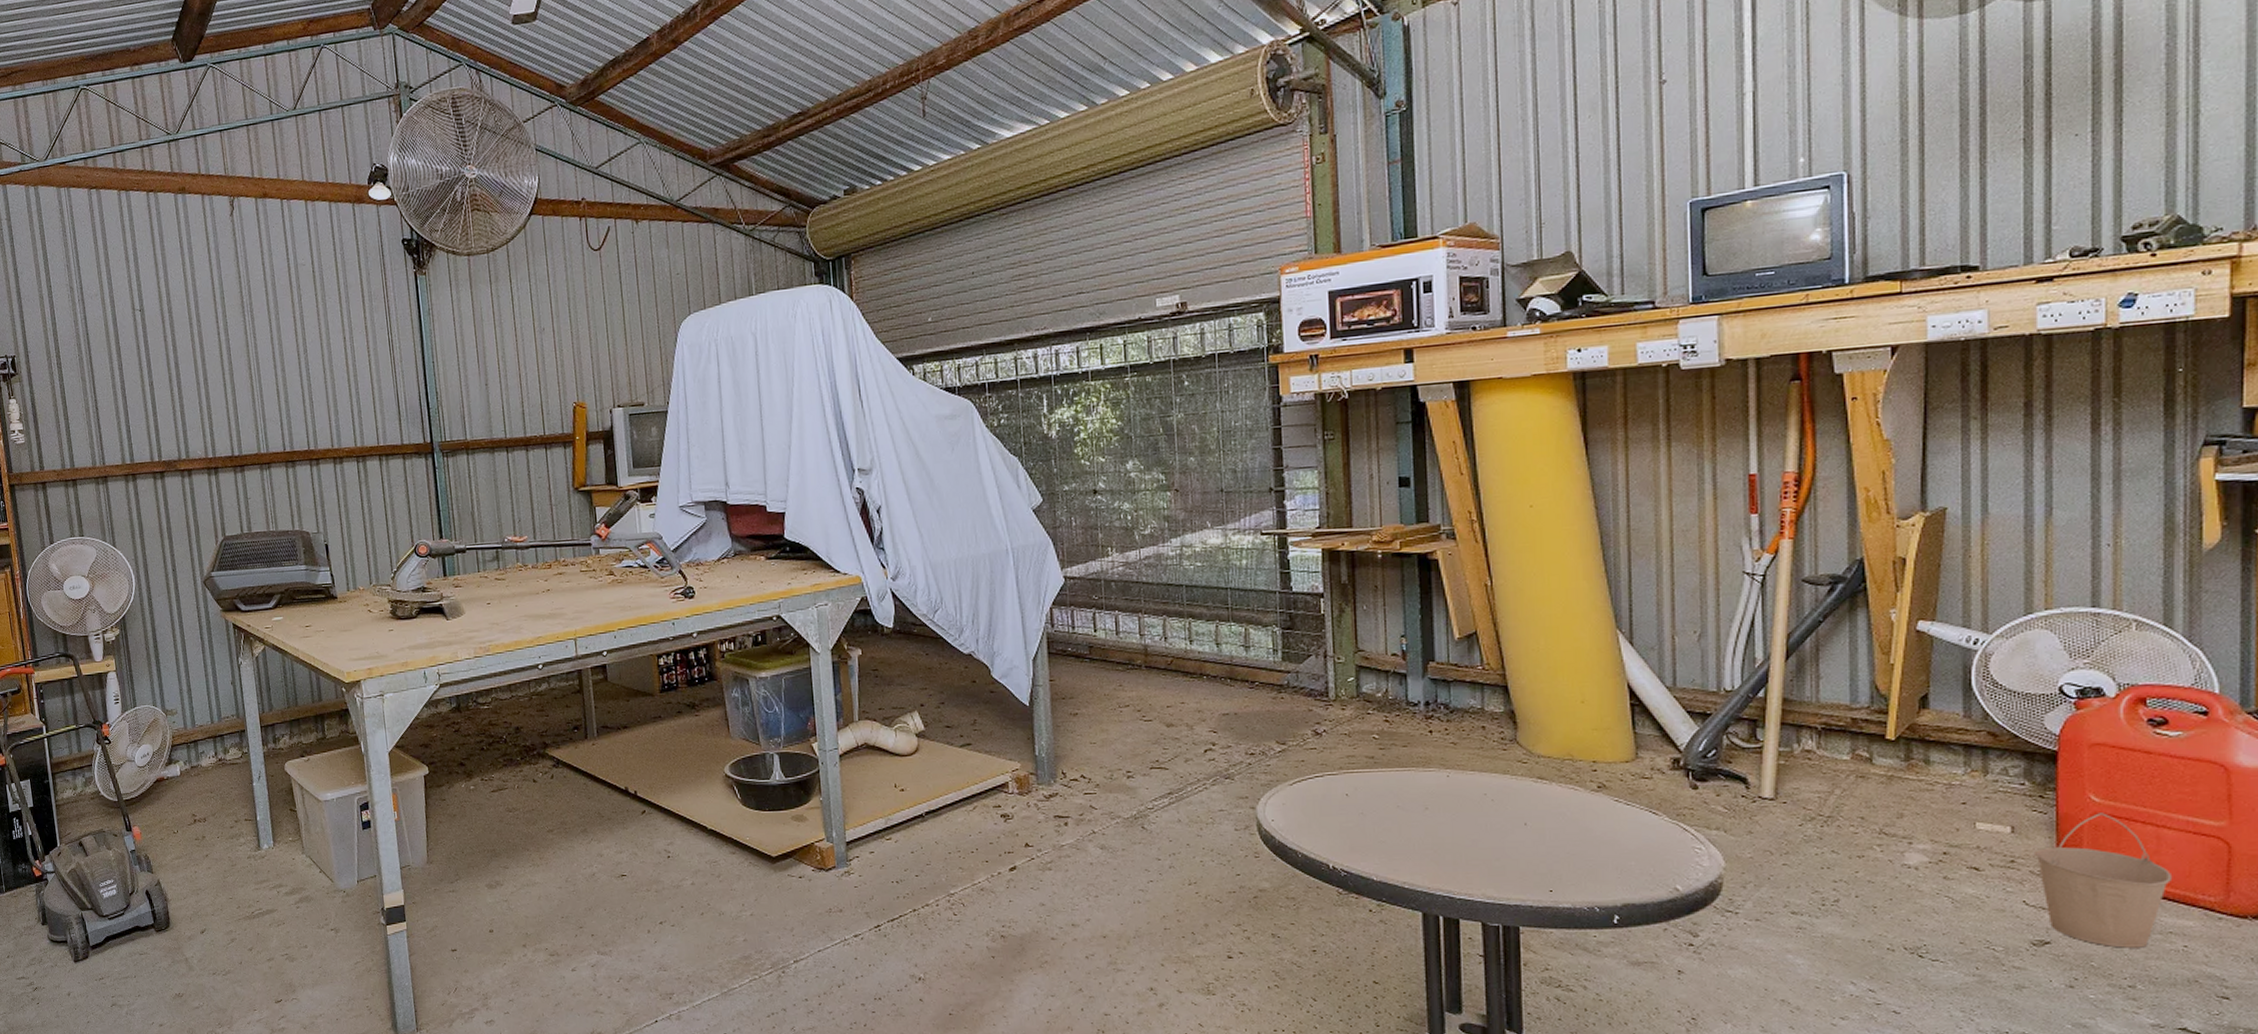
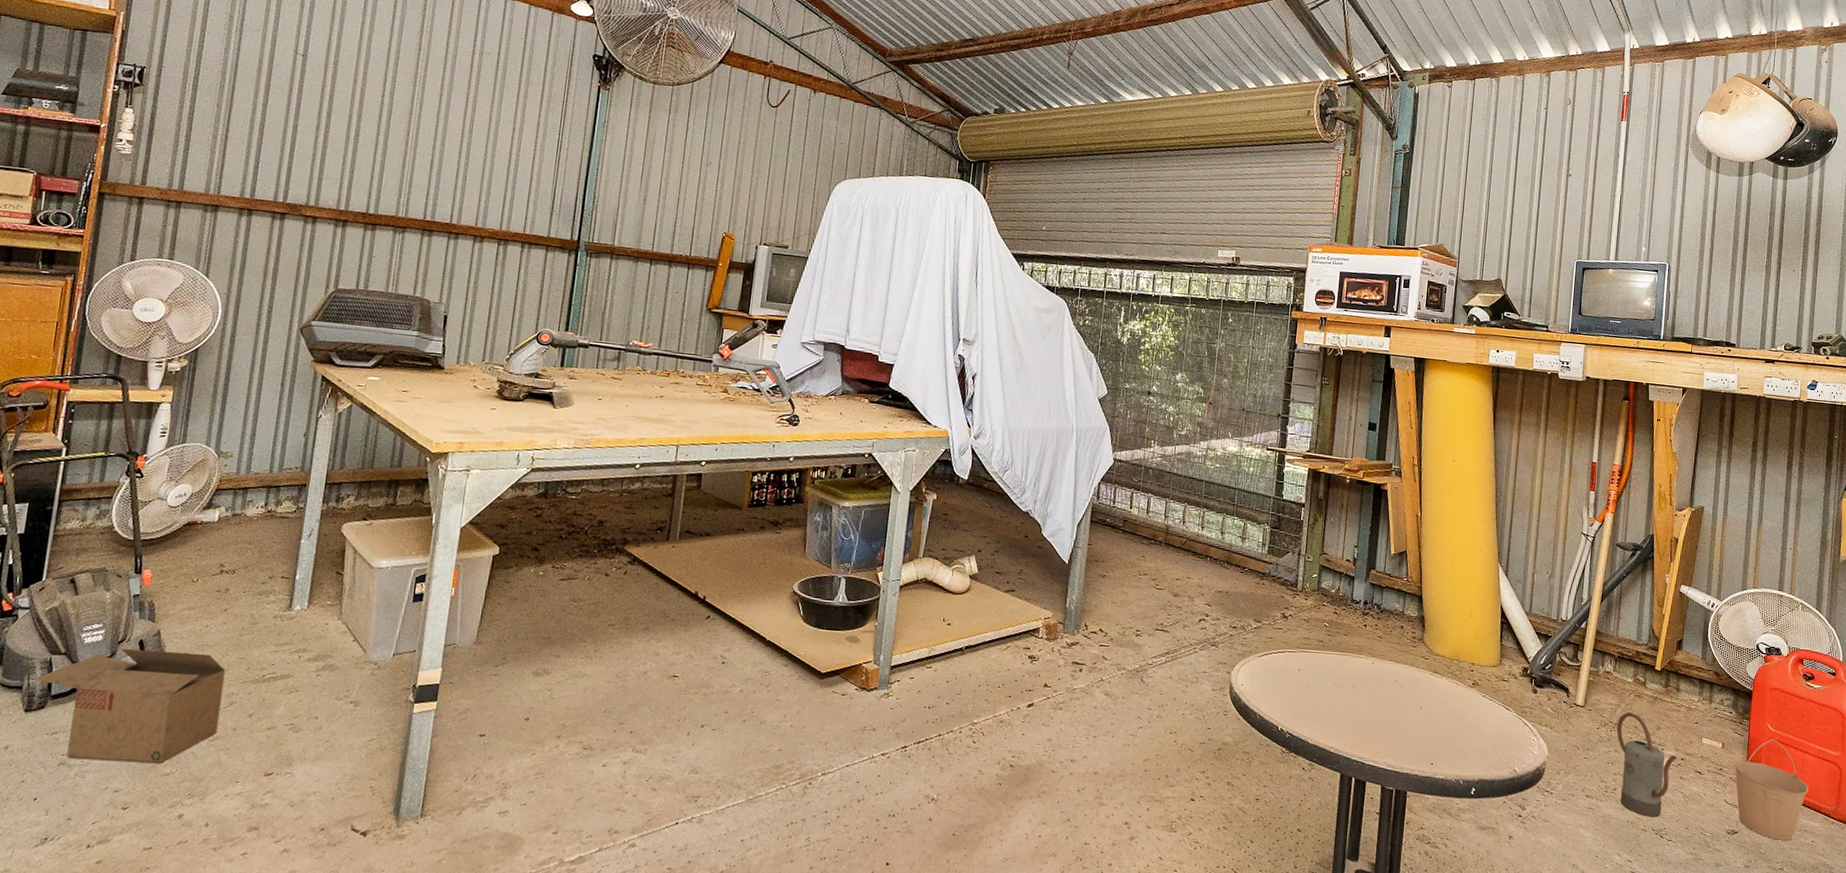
cardboard box: none [74,897,228,1000] -> present [34,648,226,763]
watering can: none [1831,800,1935,932] -> present [1616,712,1676,817]

